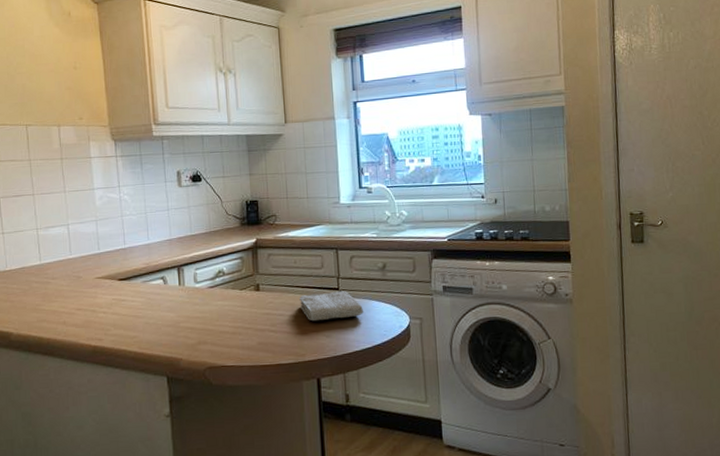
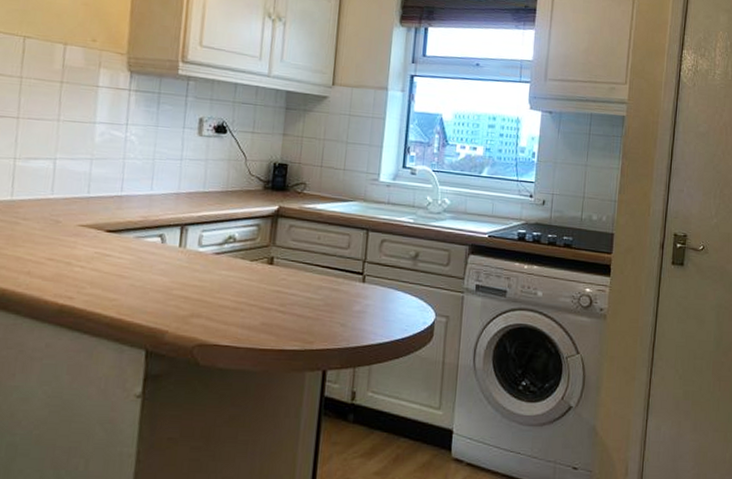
washcloth: present [299,290,364,322] -> none [316,275,387,307]

